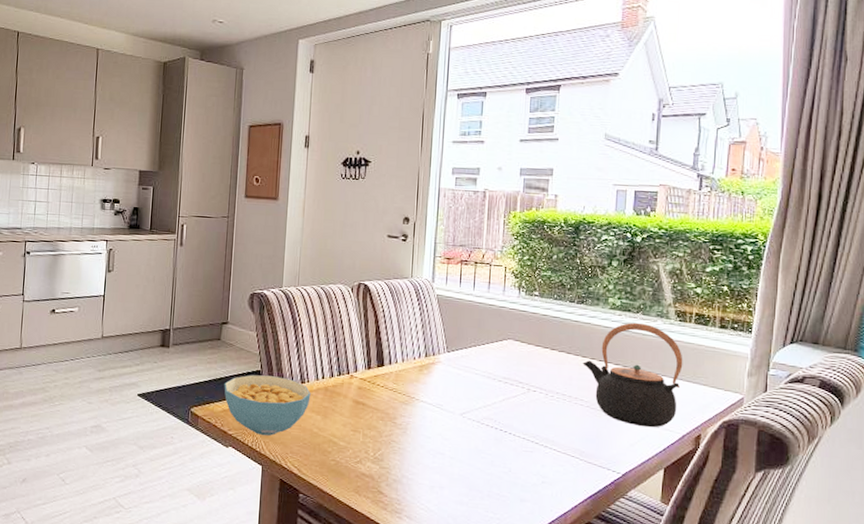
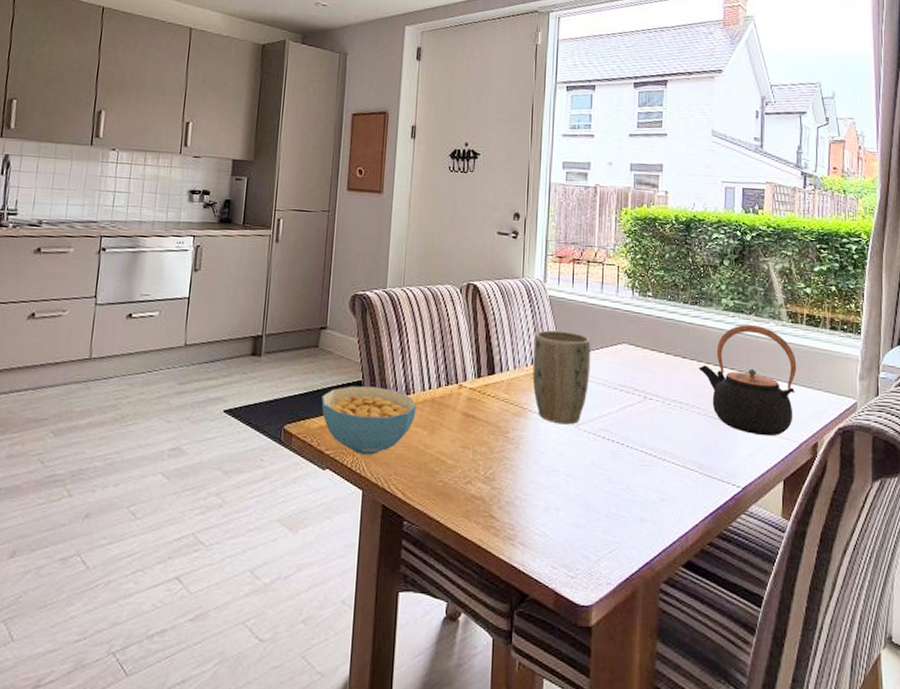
plant pot: none [420,326,477,413] -> present [532,330,591,425]

